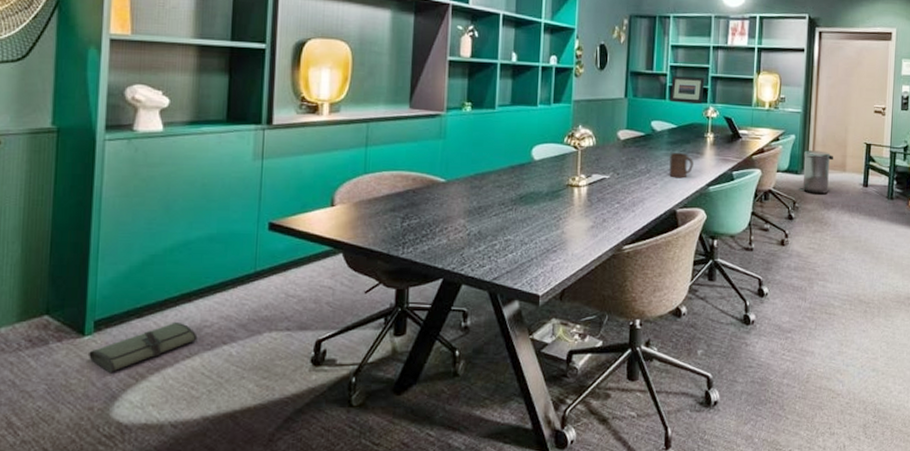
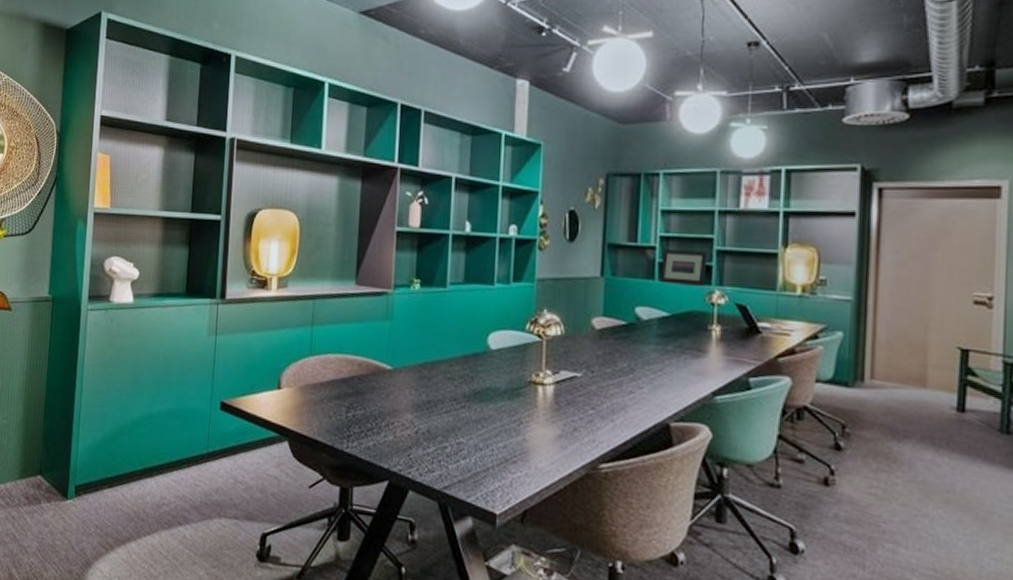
tool roll: present [89,321,198,372] -> none [70,495,157,539]
cup: present [669,153,693,179] -> none [660,349,693,383]
pedal bin: present [799,150,833,196] -> none [850,354,905,421]

